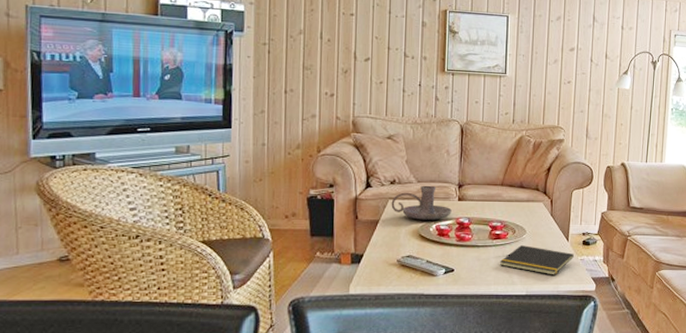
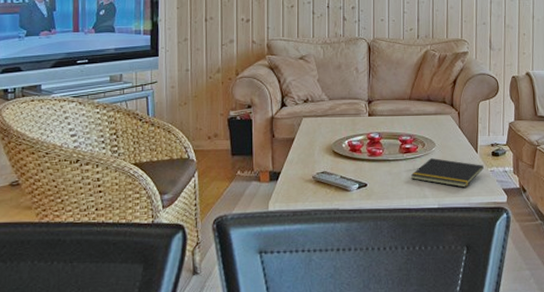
candle holder: present [391,185,452,220] -> none [305,102,362,136]

